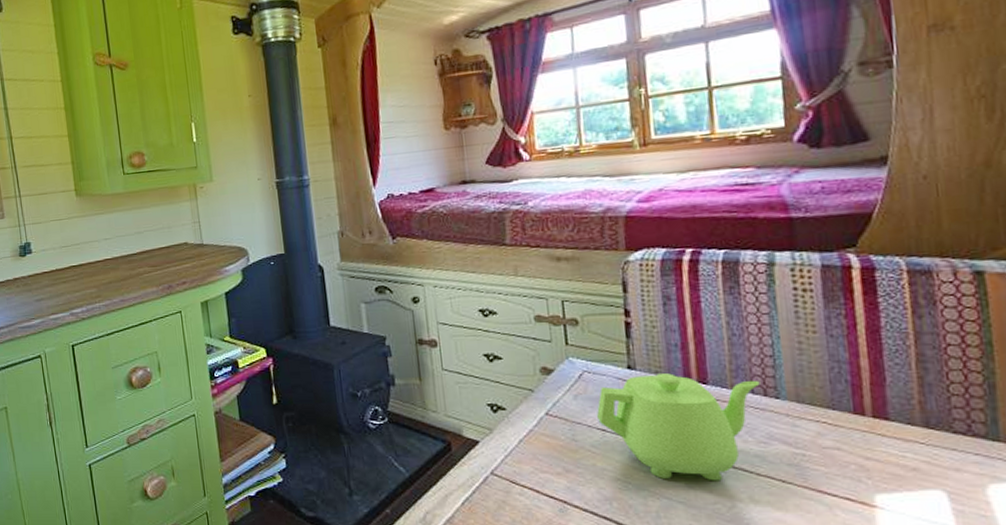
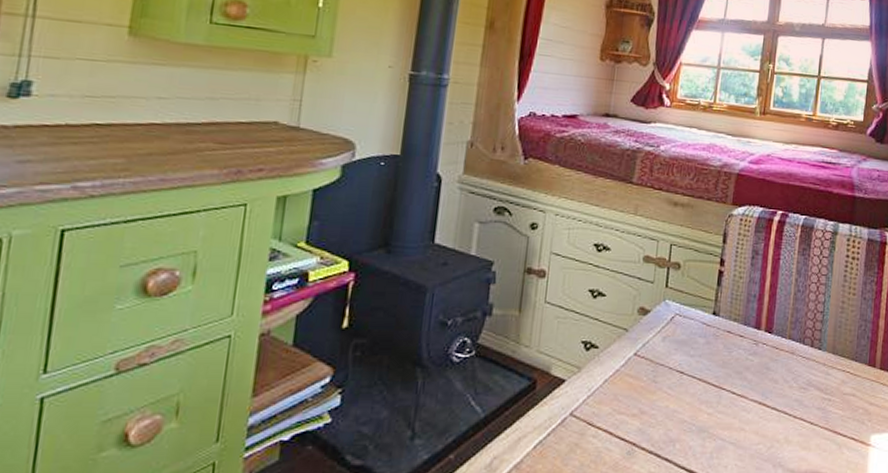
teapot: present [597,373,760,481] -> none [679,321,810,423]

